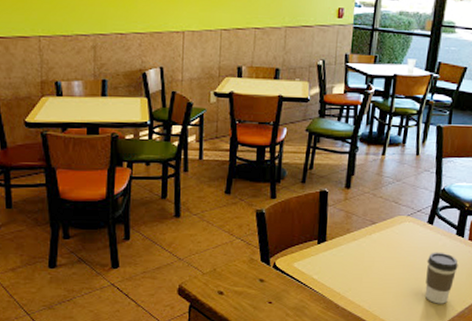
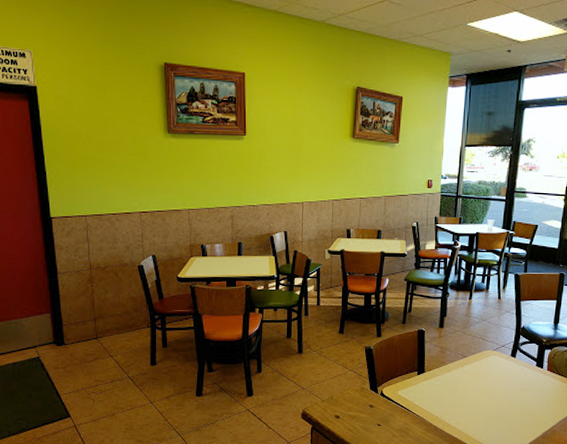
coffee cup: present [424,252,458,304] -> none [511,381,539,426]

